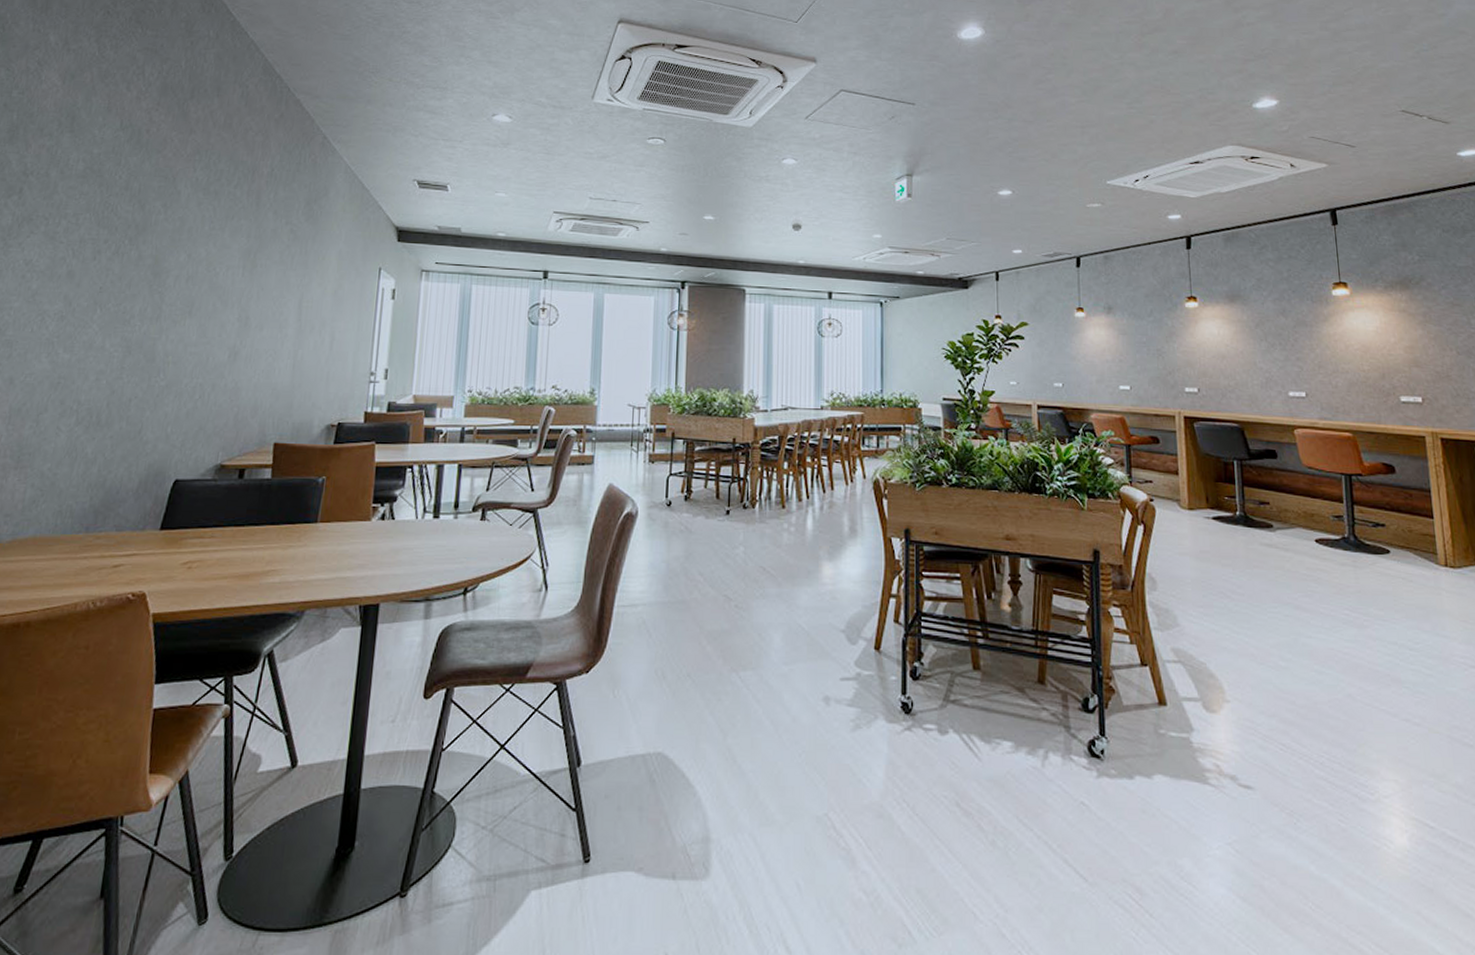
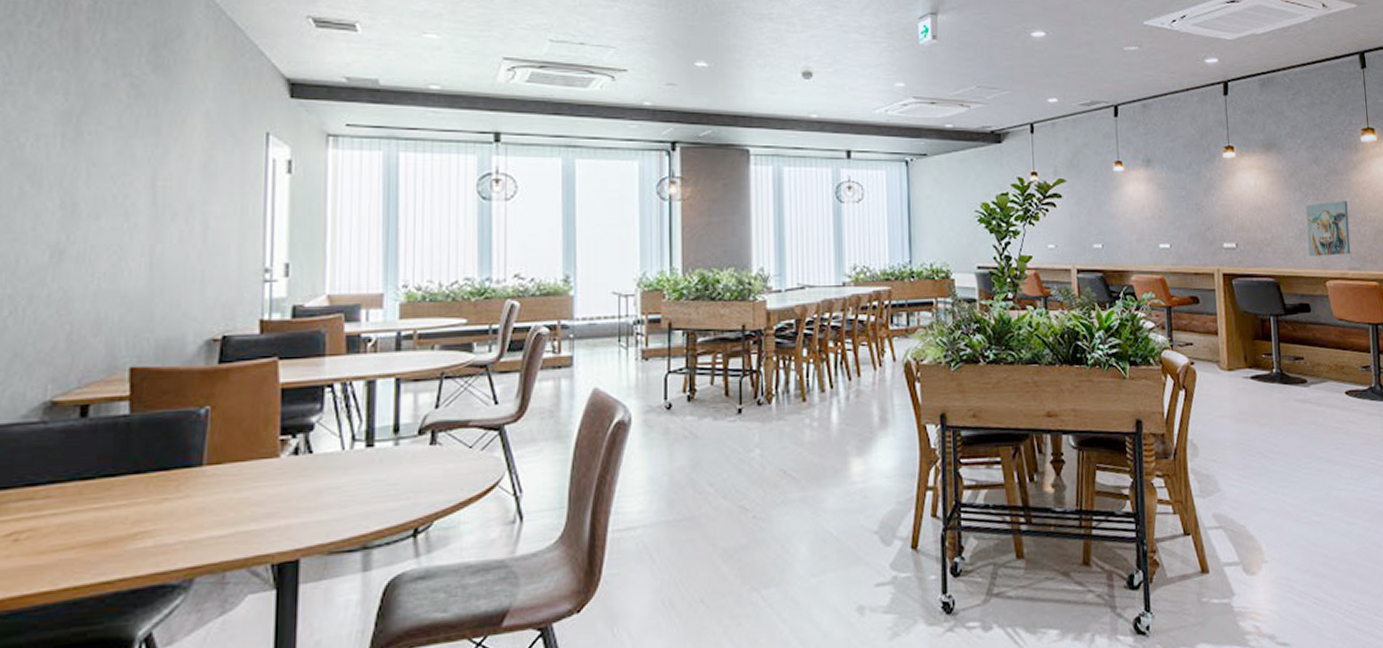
wall art: none [1272,352,1322,405] -> present [1305,201,1351,257]

